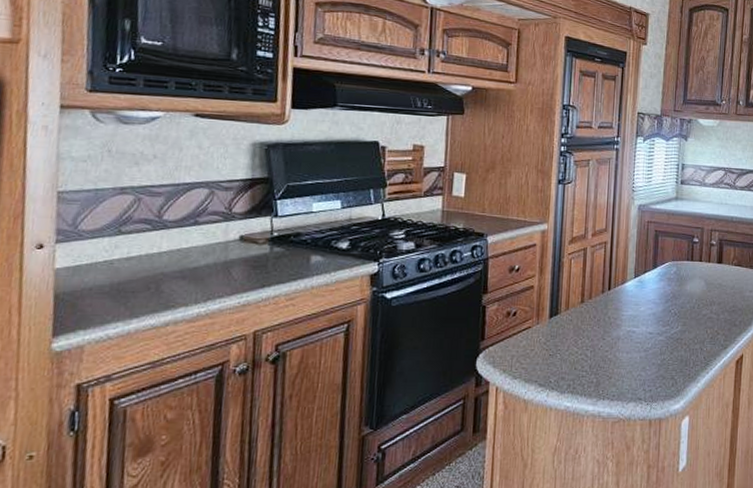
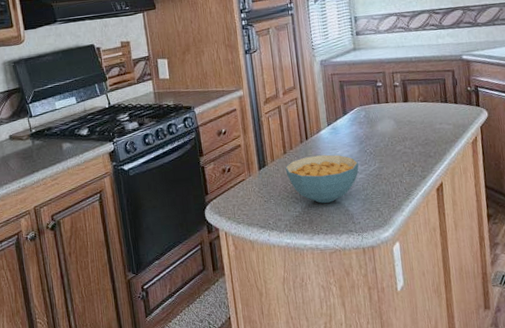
cereal bowl: none [579,309,660,364] -> present [285,154,359,204]

